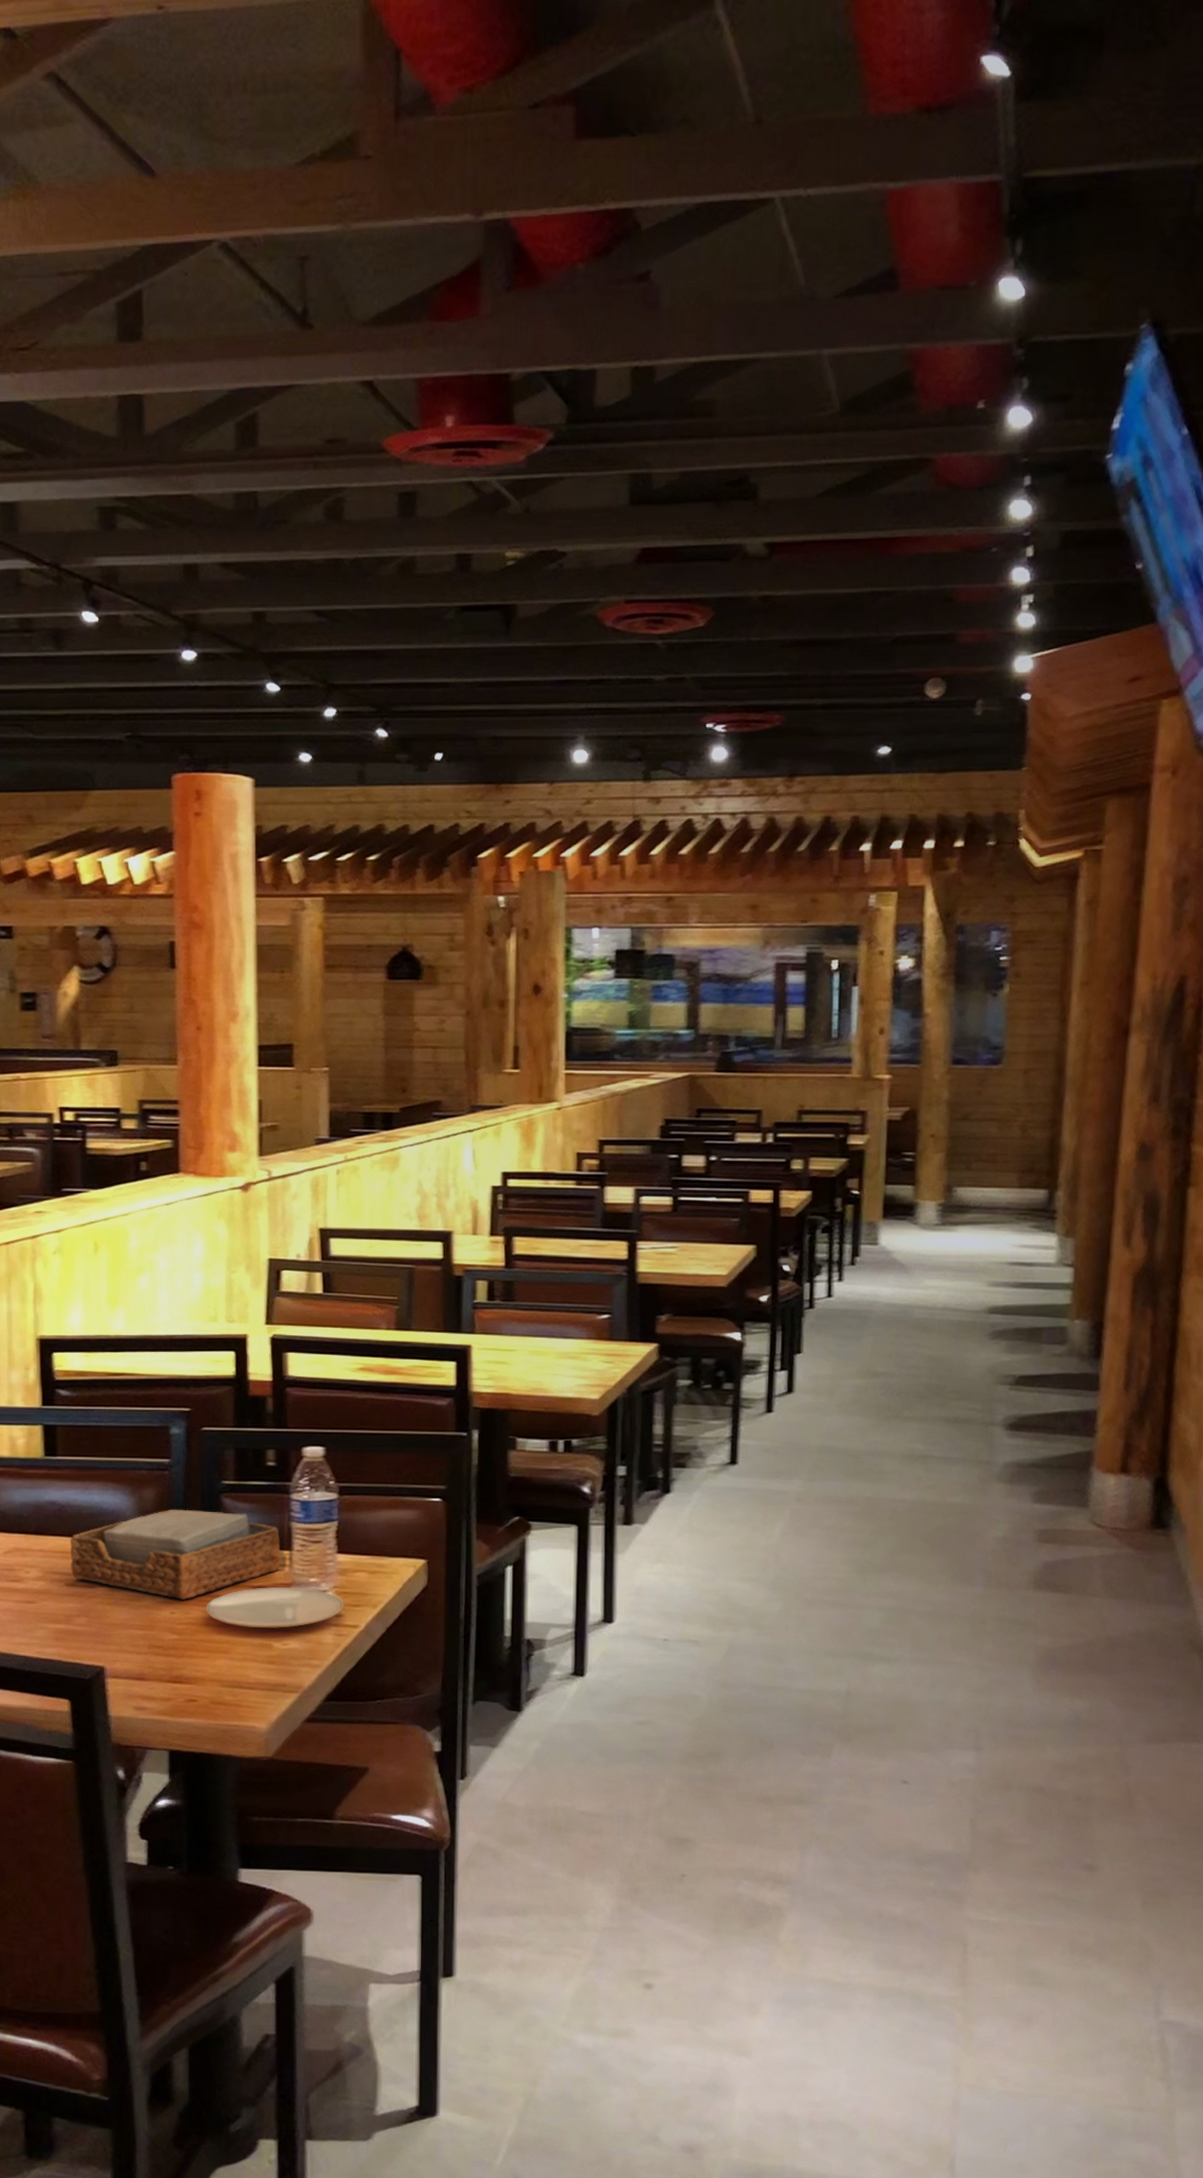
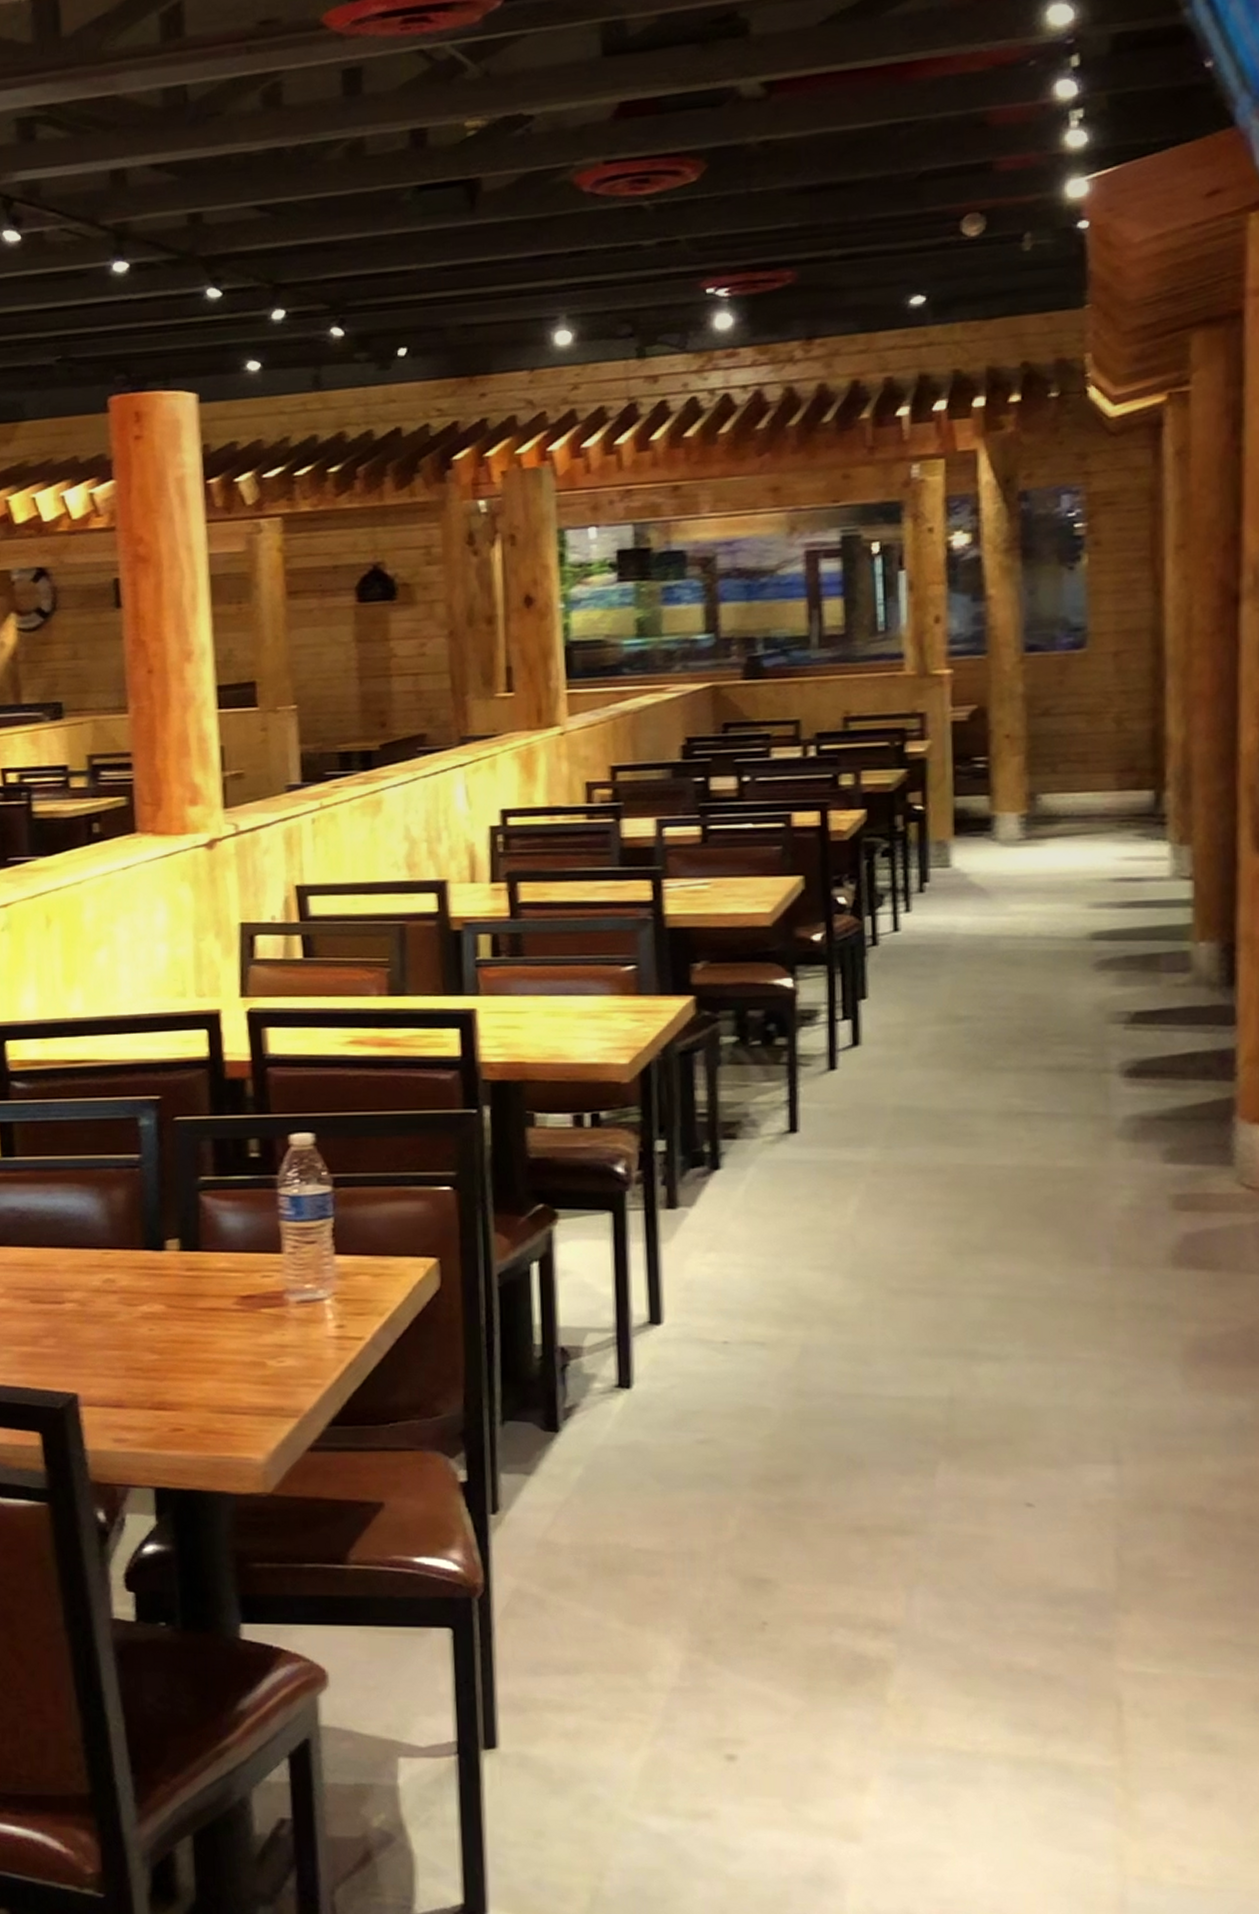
napkin holder: present [70,1509,281,1600] -> none [33,1210,271,1314]
plate: present [206,1586,344,1629] -> none [188,1295,346,1345]

